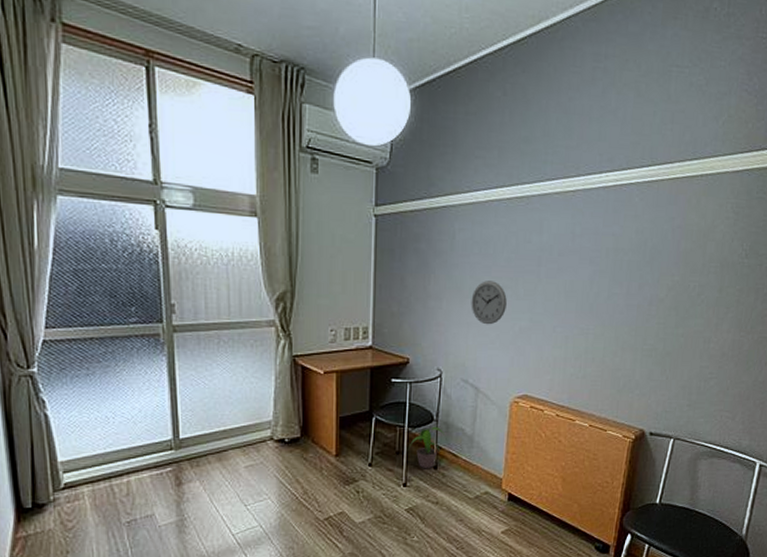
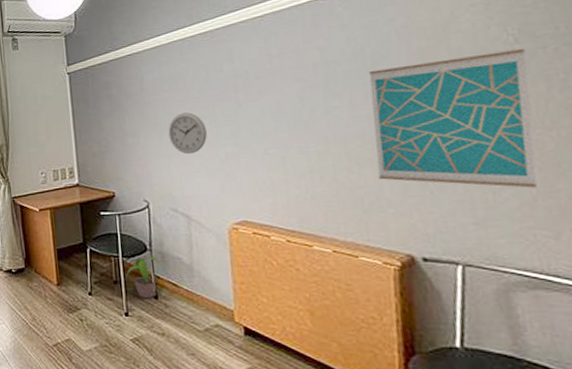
wall art: none [635,263,750,379] -> present [368,49,537,188]

